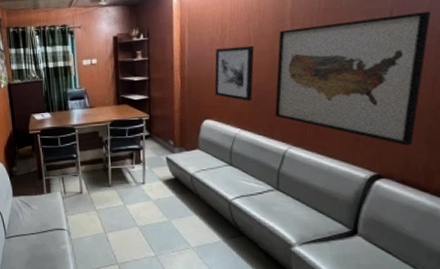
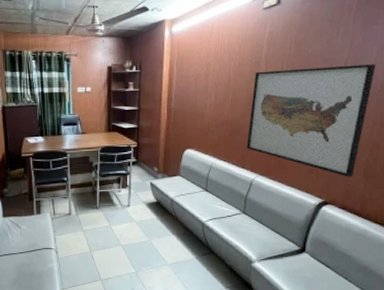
wall art: present [214,45,254,101] -> none [197,83,233,134]

